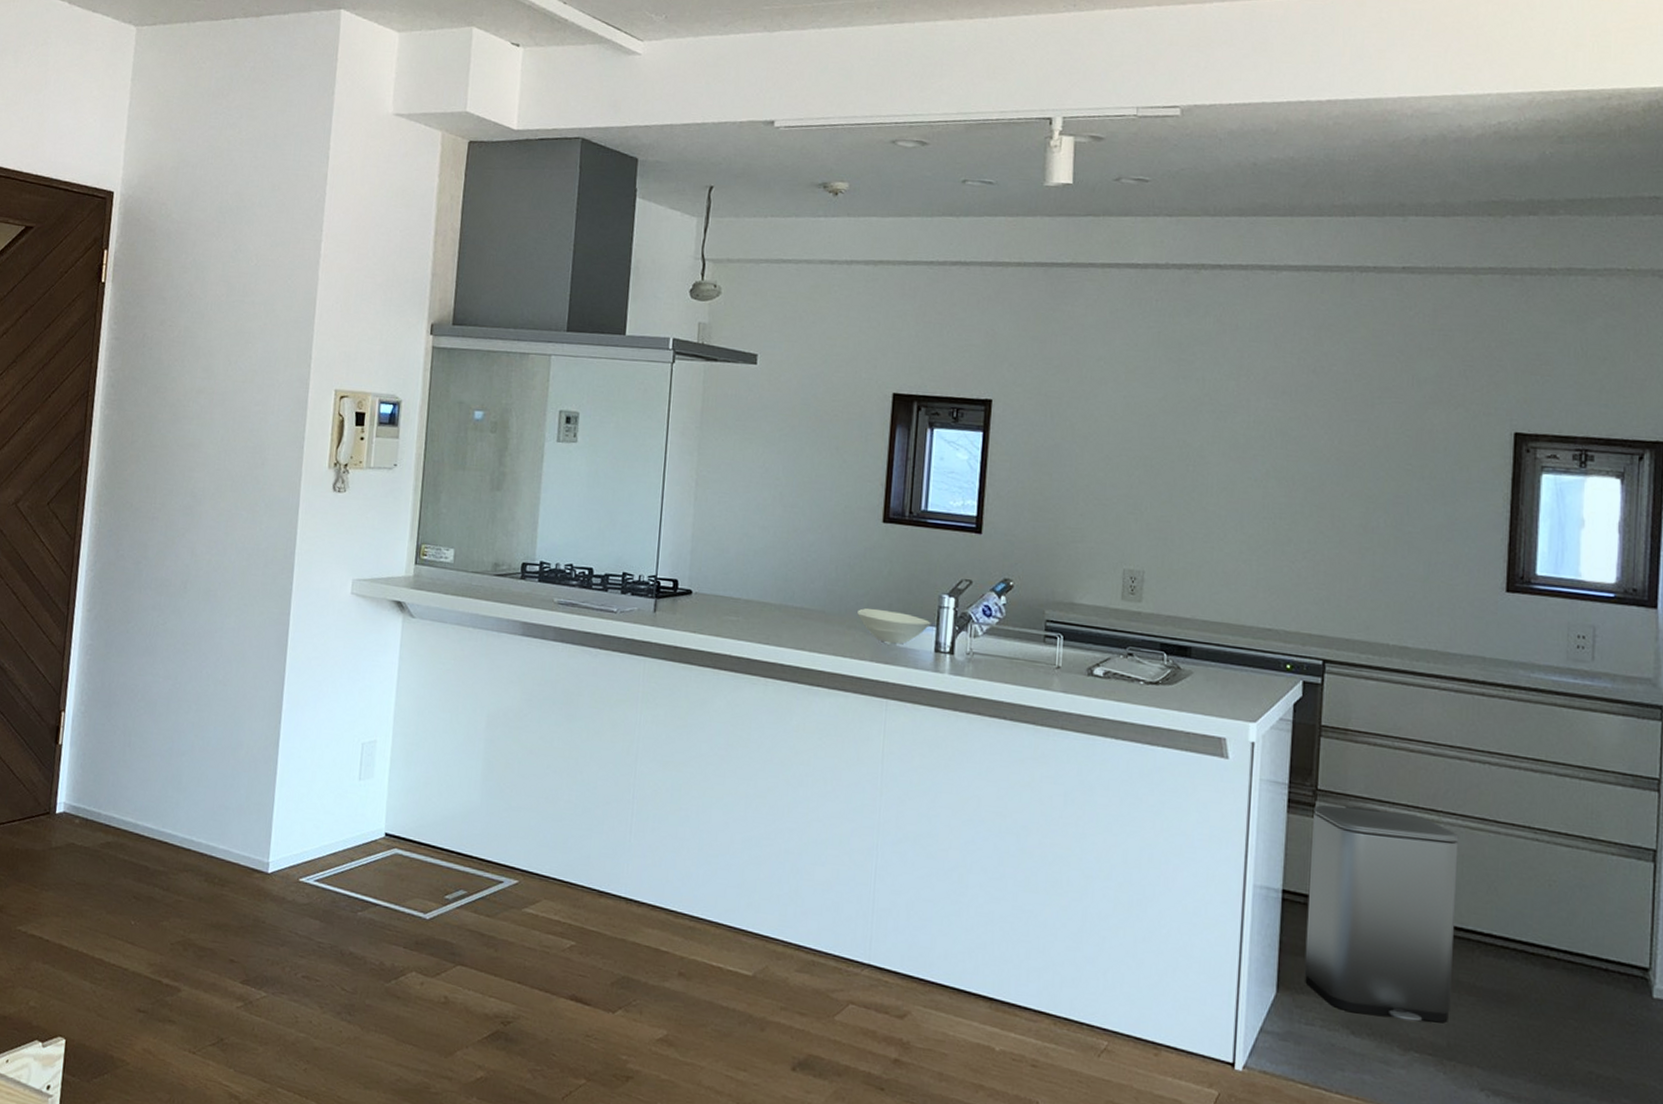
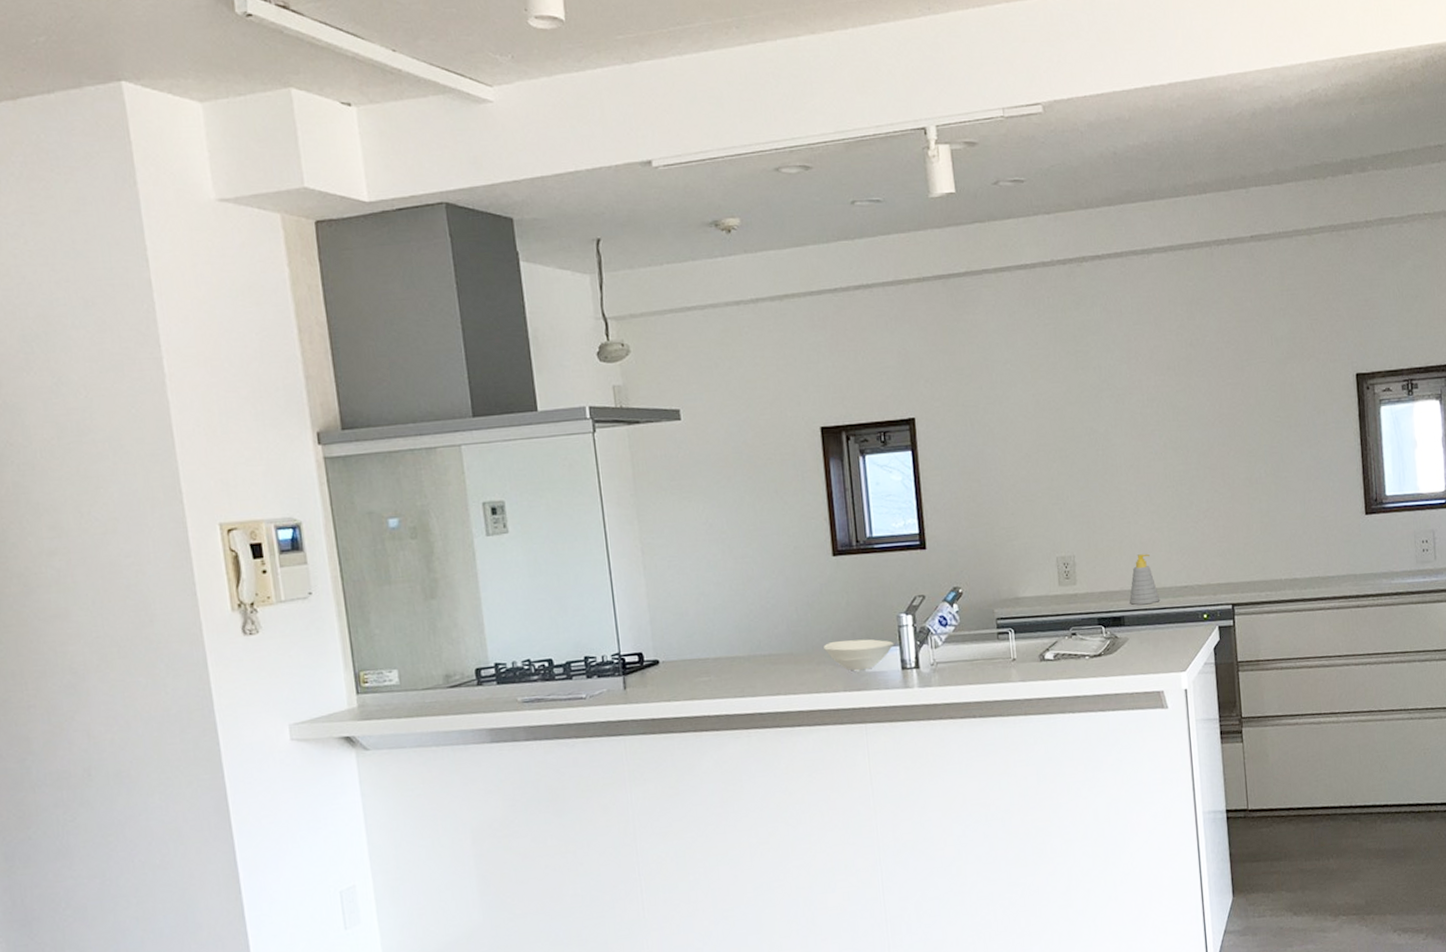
soap bottle: none [1201,584,1236,641] -> present [1129,553,1159,606]
pedal bin: present [1304,804,1459,1023] -> none [1241,720,1365,898]

